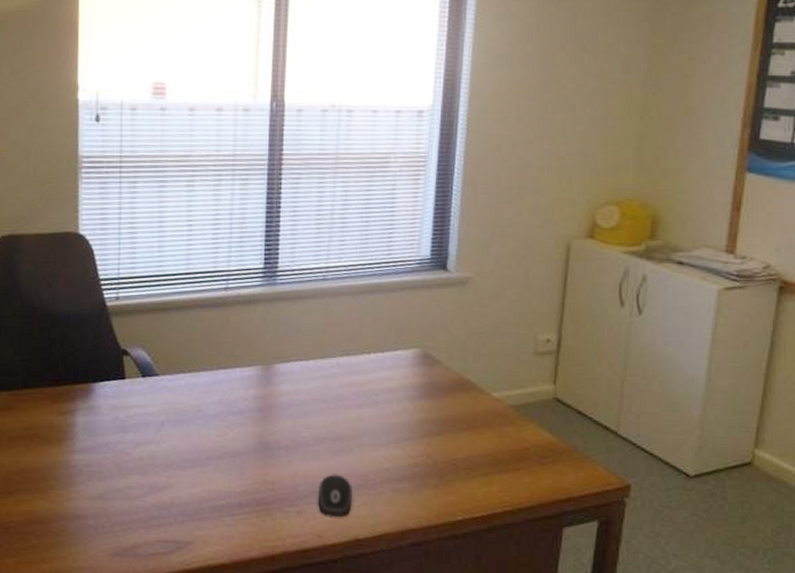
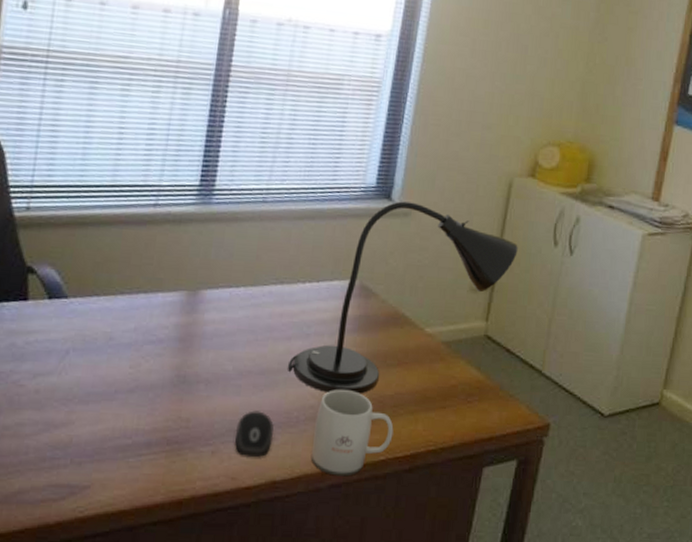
desk lamp: none [361,271,582,457] -> present [288,201,518,394]
mug: none [390,453,469,535] -> present [311,389,394,477]

